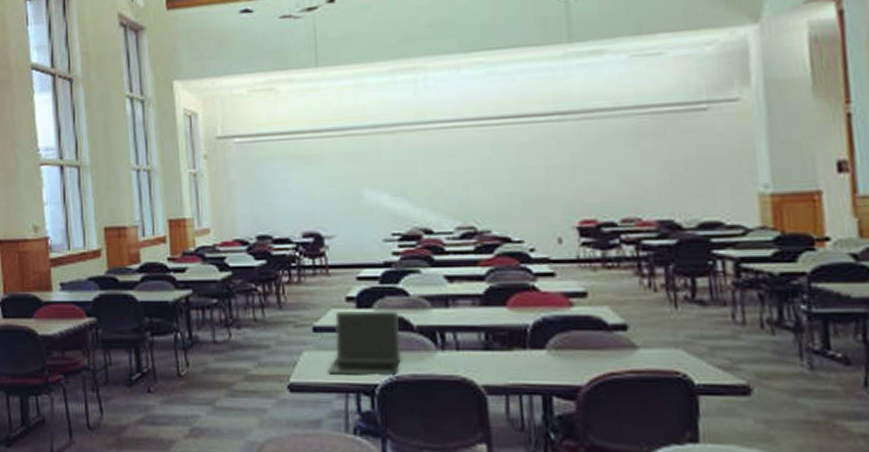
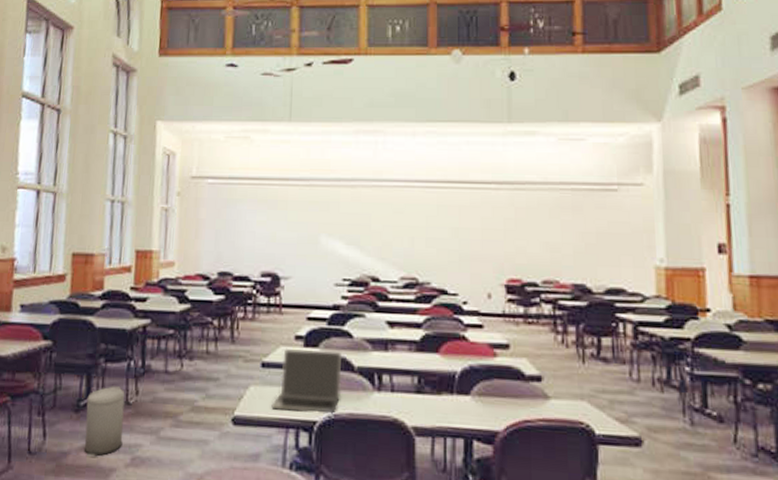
pedal bin: none [138,359,179,429] -> present [84,386,125,457]

